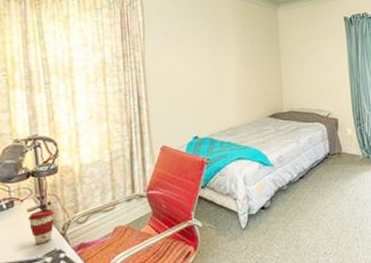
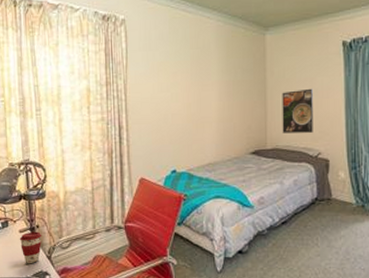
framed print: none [294,57,323,97] -> present [282,88,313,133]

